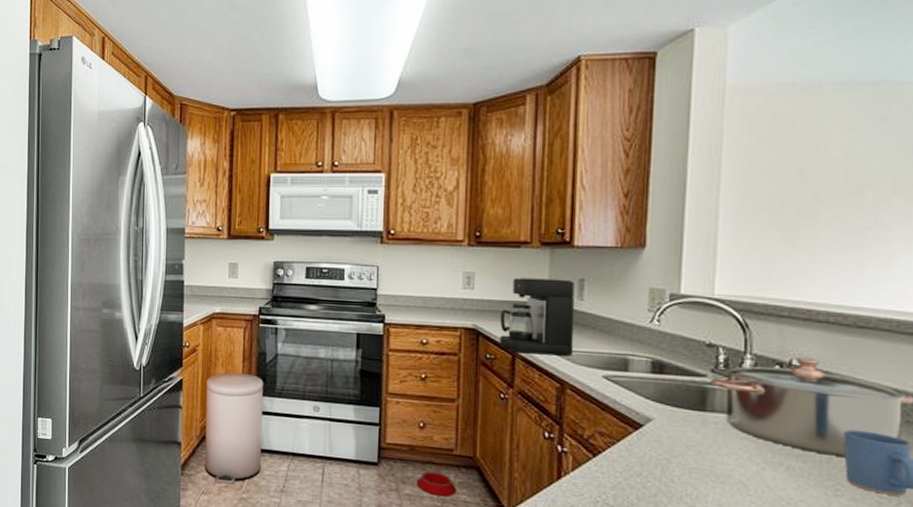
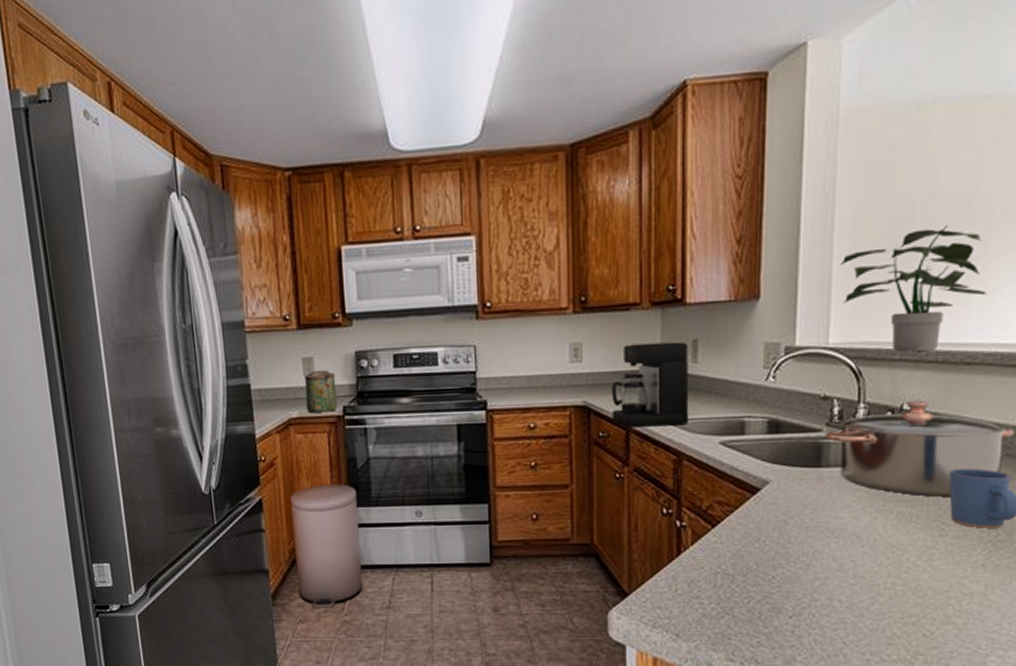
canister: none [228,275,256,312] -> present [304,370,338,414]
pet bowl: present [417,471,456,497] -> none [534,565,574,590]
potted plant: none [727,196,880,310] -> present [841,226,987,352]

